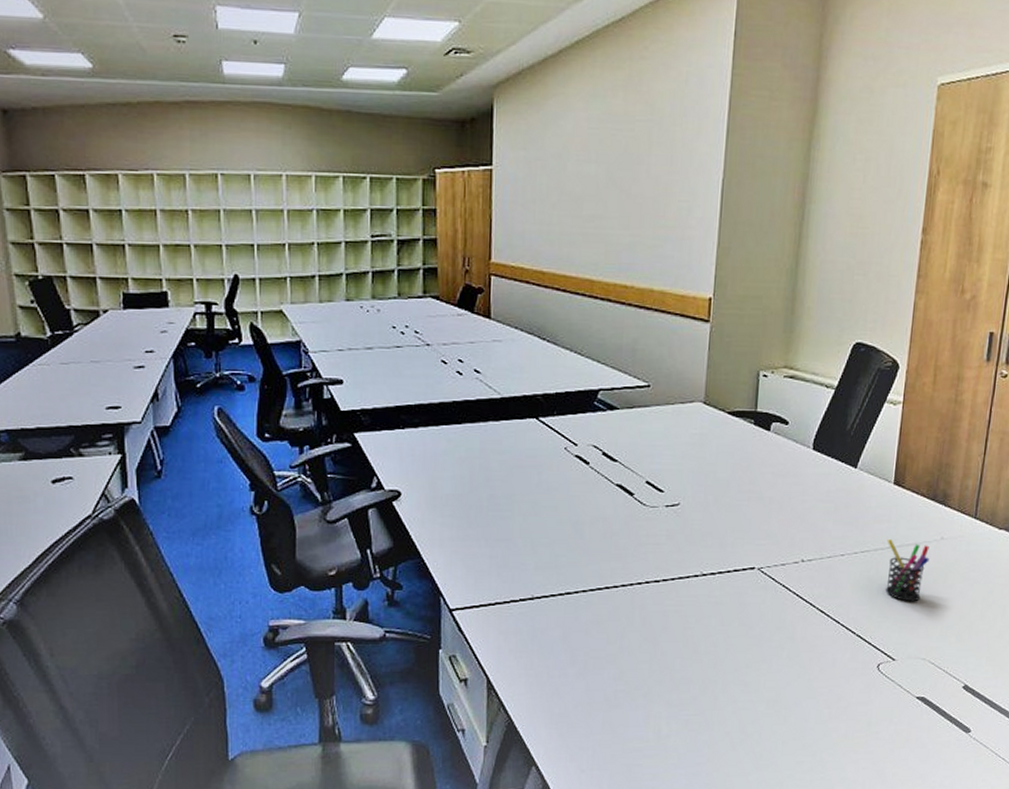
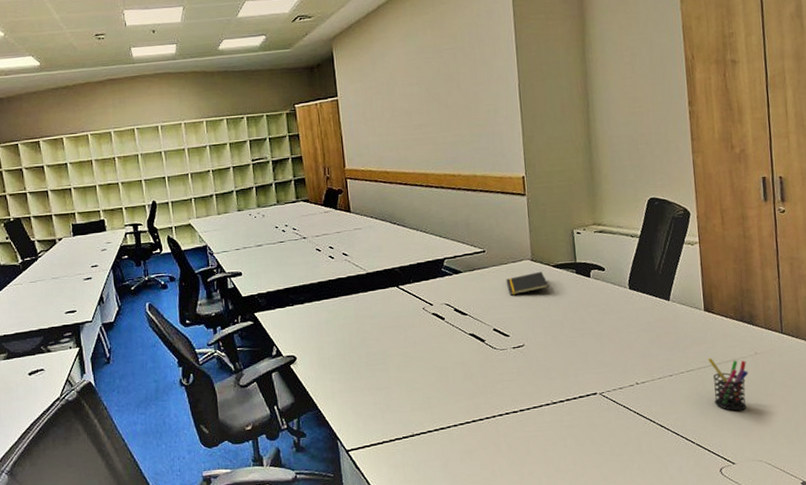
notepad: none [669,417,721,443] -> present [506,271,550,296]

